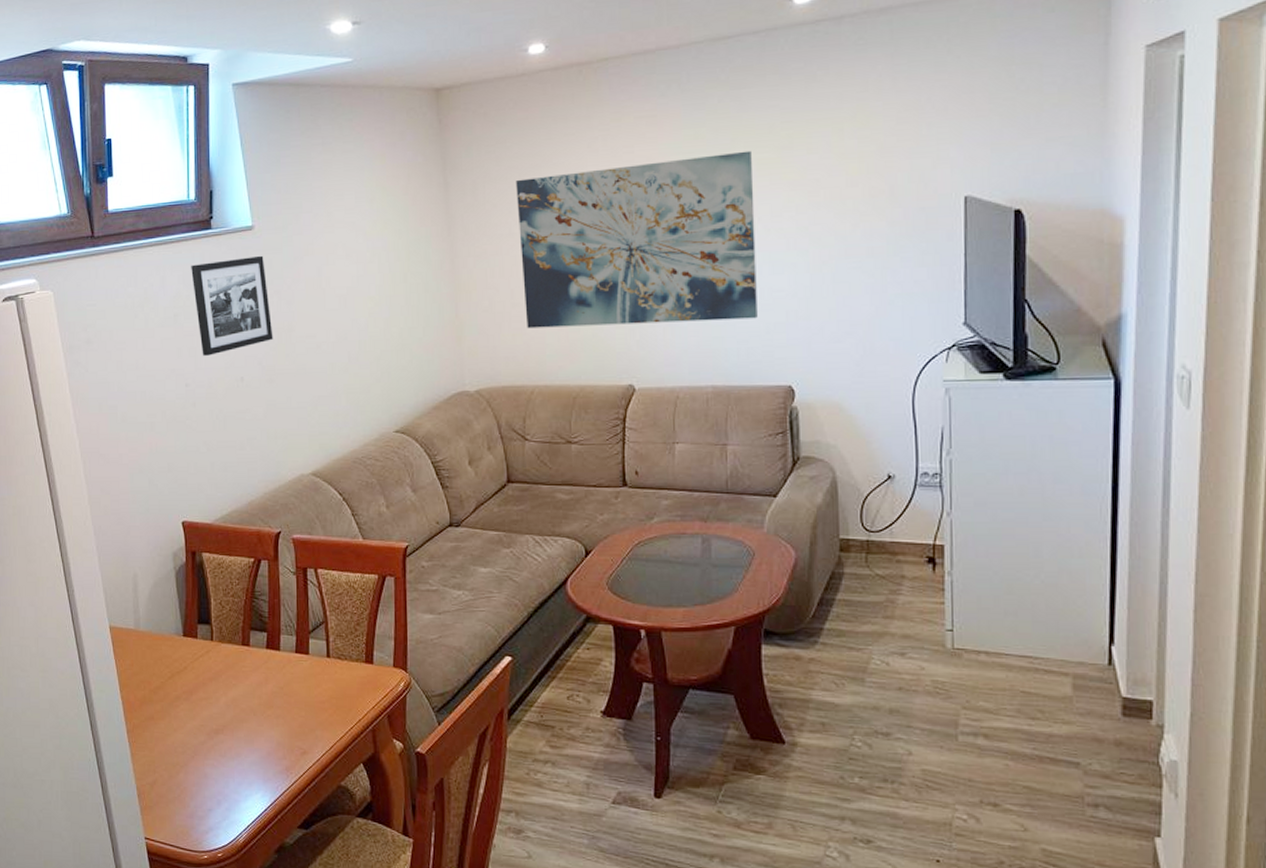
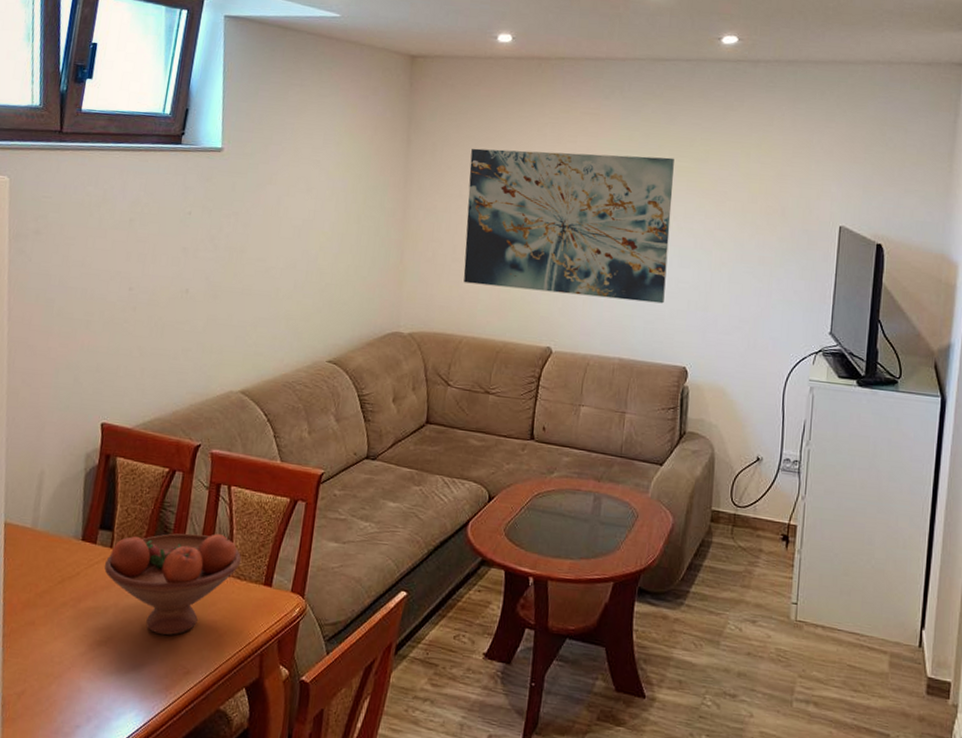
picture frame: present [191,255,273,356] -> none [151,174,228,264]
fruit bowl: none [209,617,339,719] -> present [104,533,242,636]

